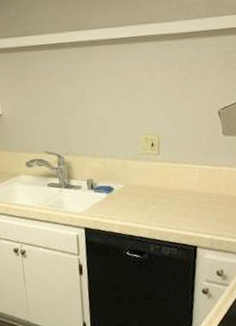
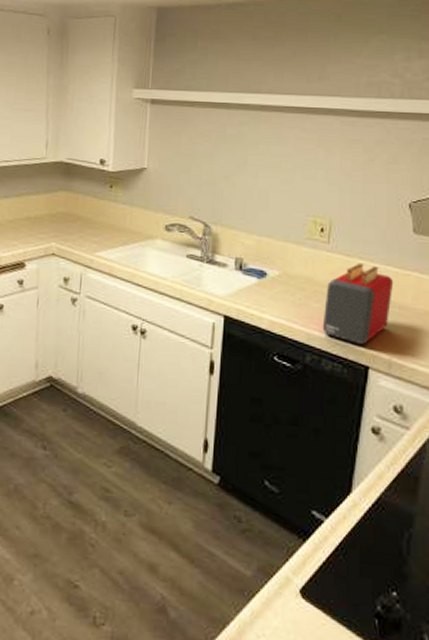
toaster: none [160,166,211,231] -> present [322,262,394,344]

